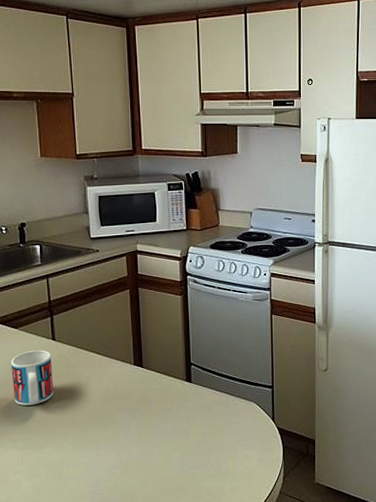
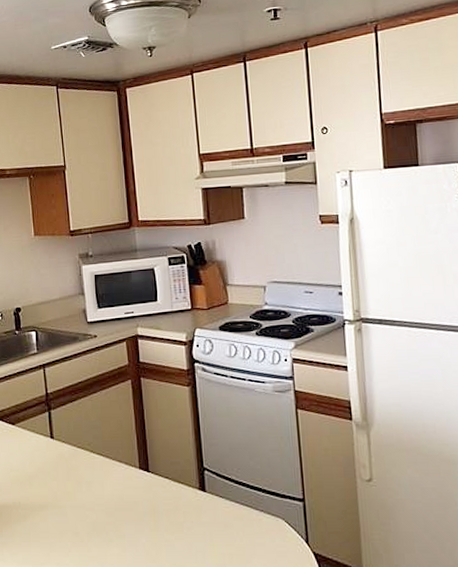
mug: present [11,350,54,406] -> none [9,449,54,513]

